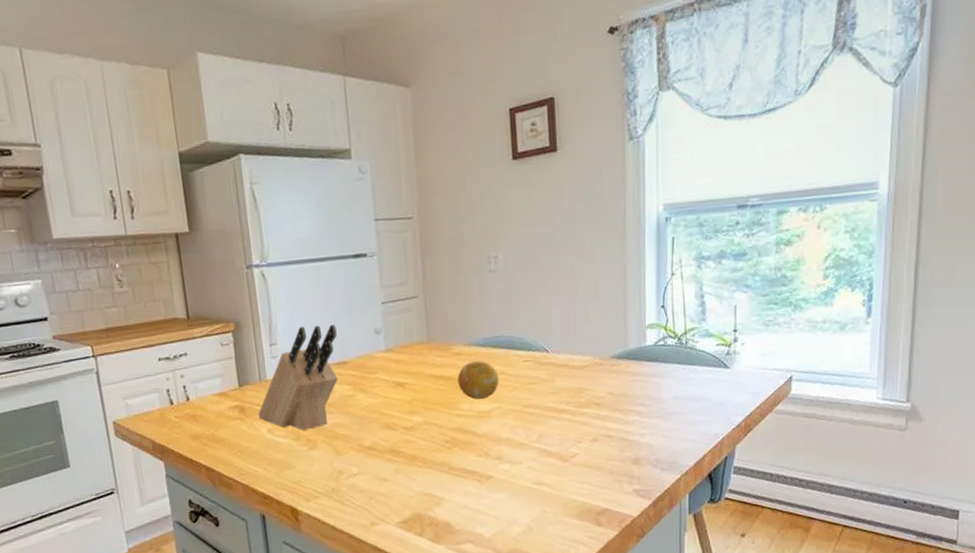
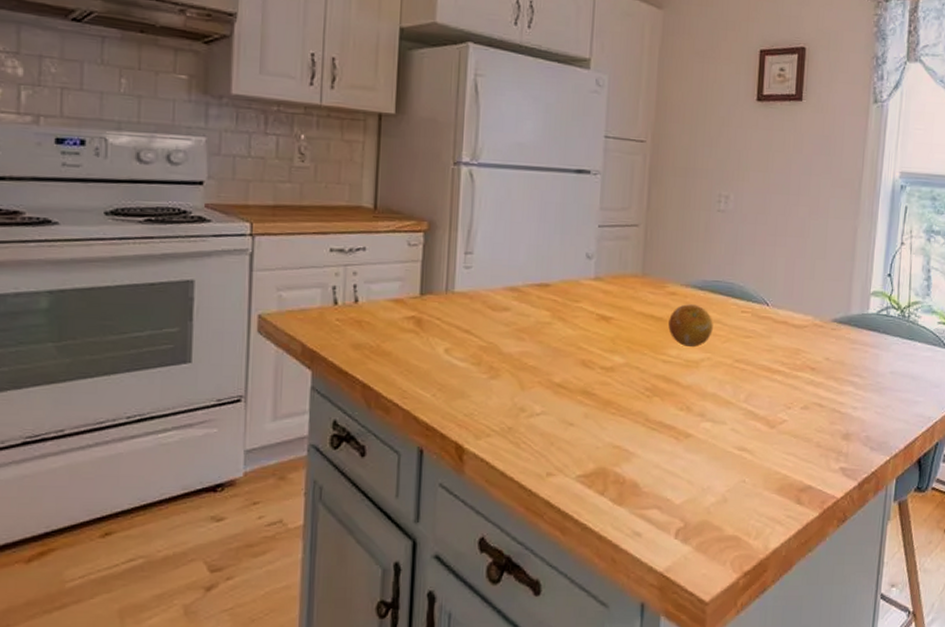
knife block: present [258,324,338,430] -> none [437,237,544,355]

